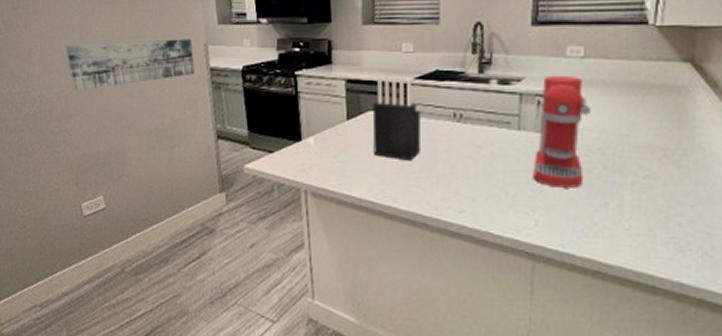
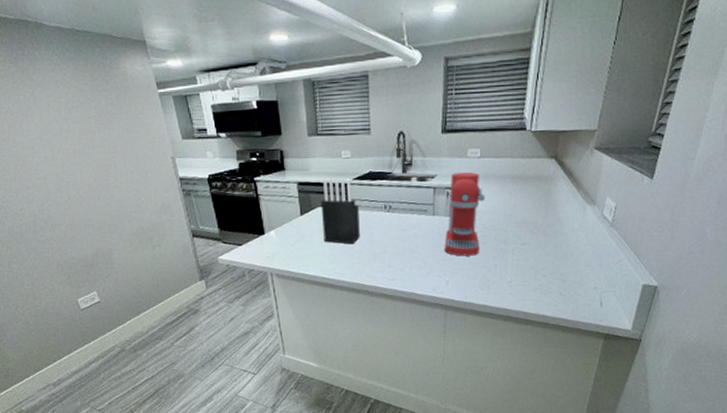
wall art: present [66,39,196,91] -> none [39,153,167,204]

